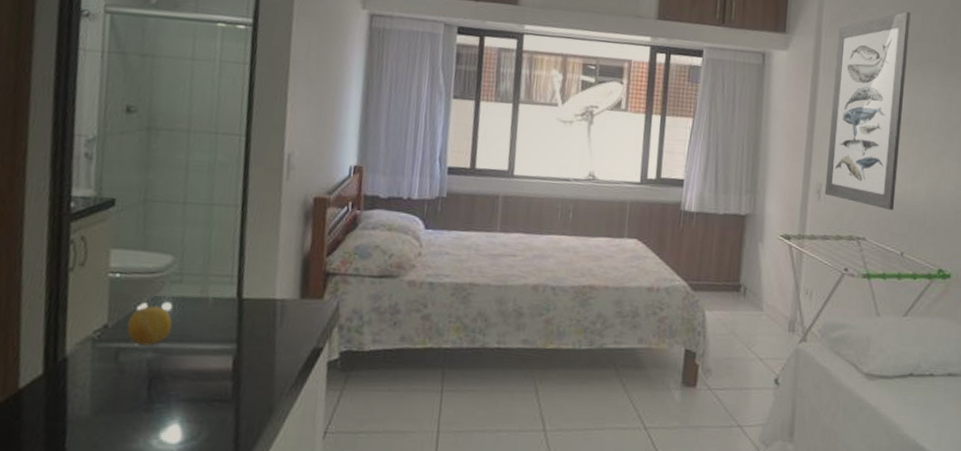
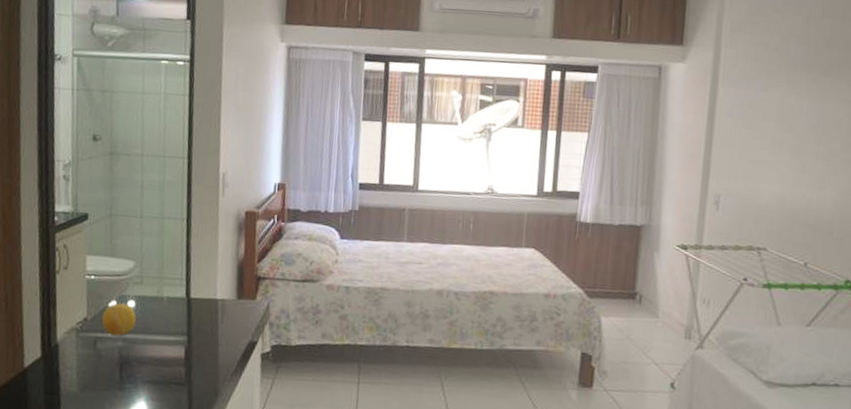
wall art: present [824,11,911,210] -> none [723,17,819,220]

